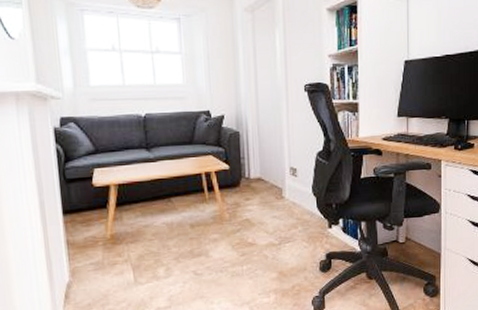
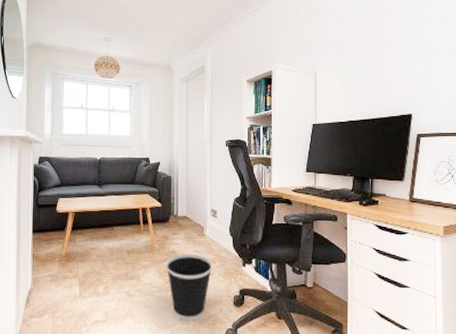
wastebasket: none [239,220,295,294] -> present [166,253,213,321]

